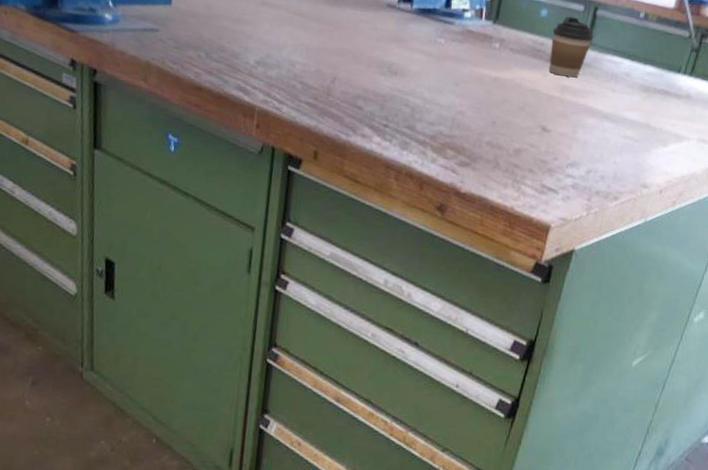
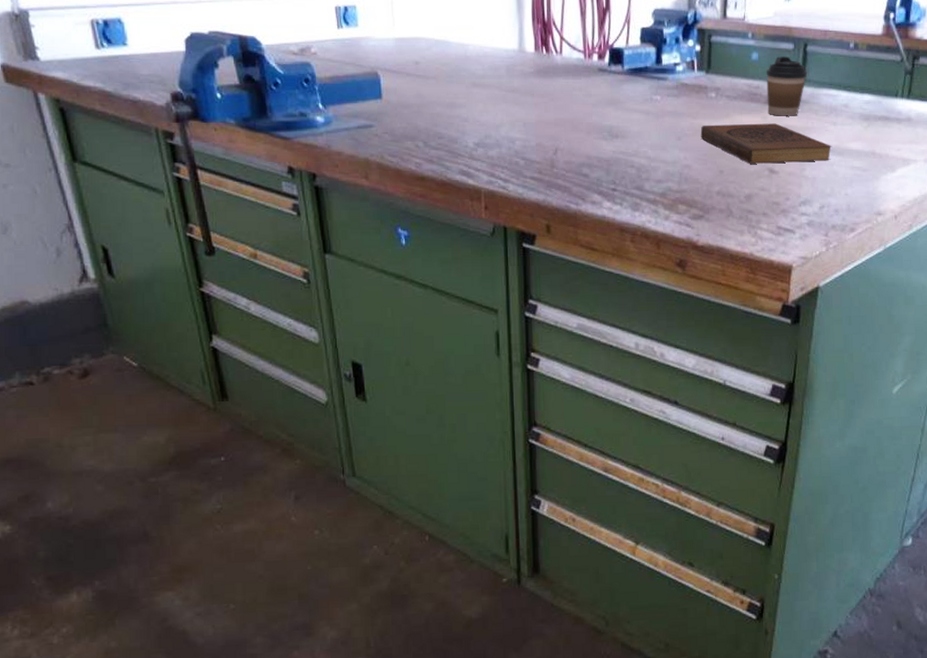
book: none [478,75,608,127] -> present [700,123,833,164]

